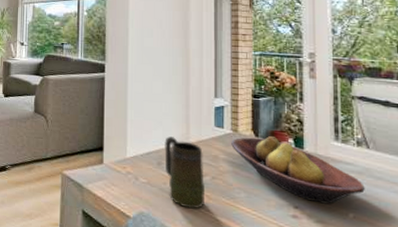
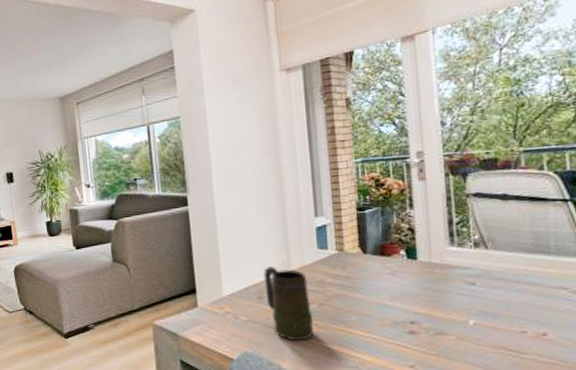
fruit bowl: present [231,136,365,205] -> none [337,250,485,315]

